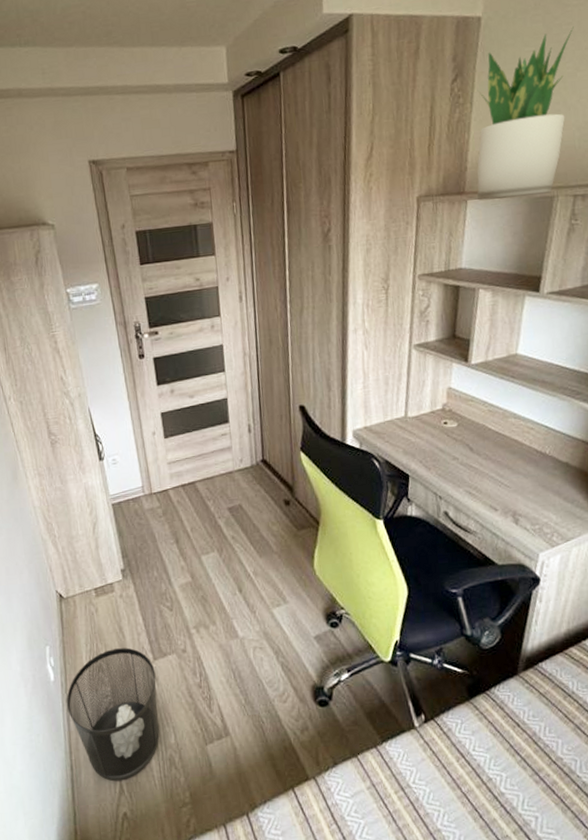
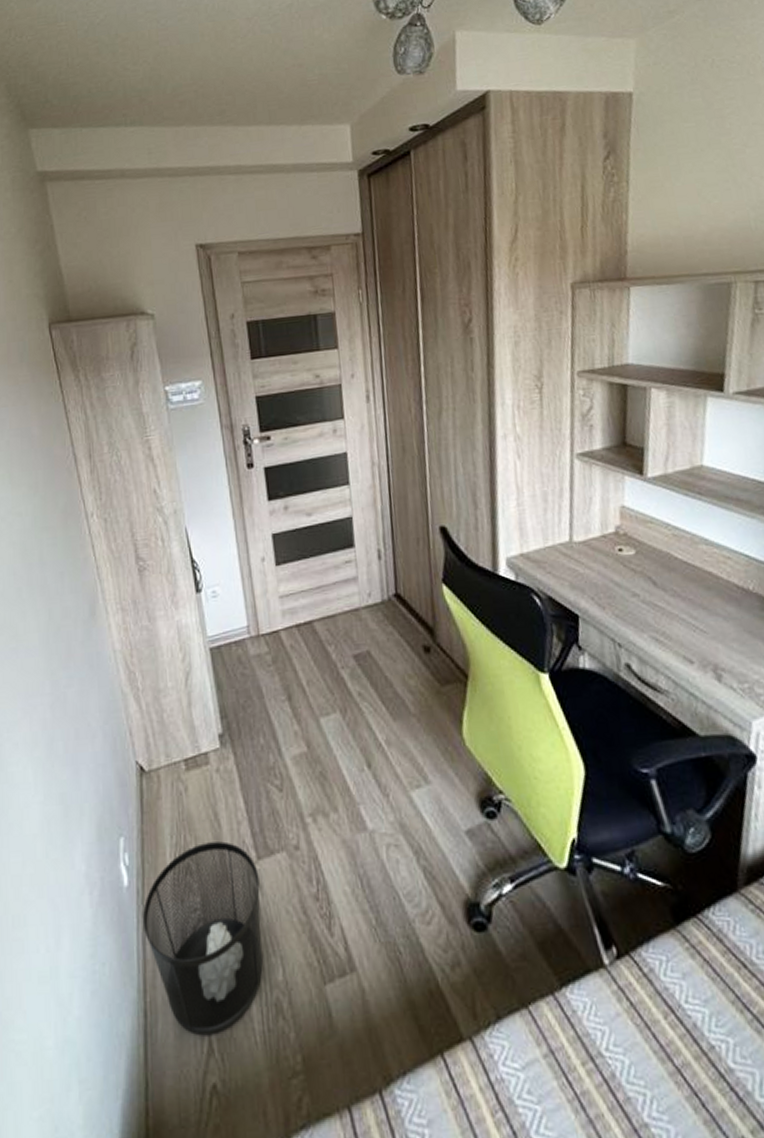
planter: present [477,26,574,201] -> none [636,101,738,287]

